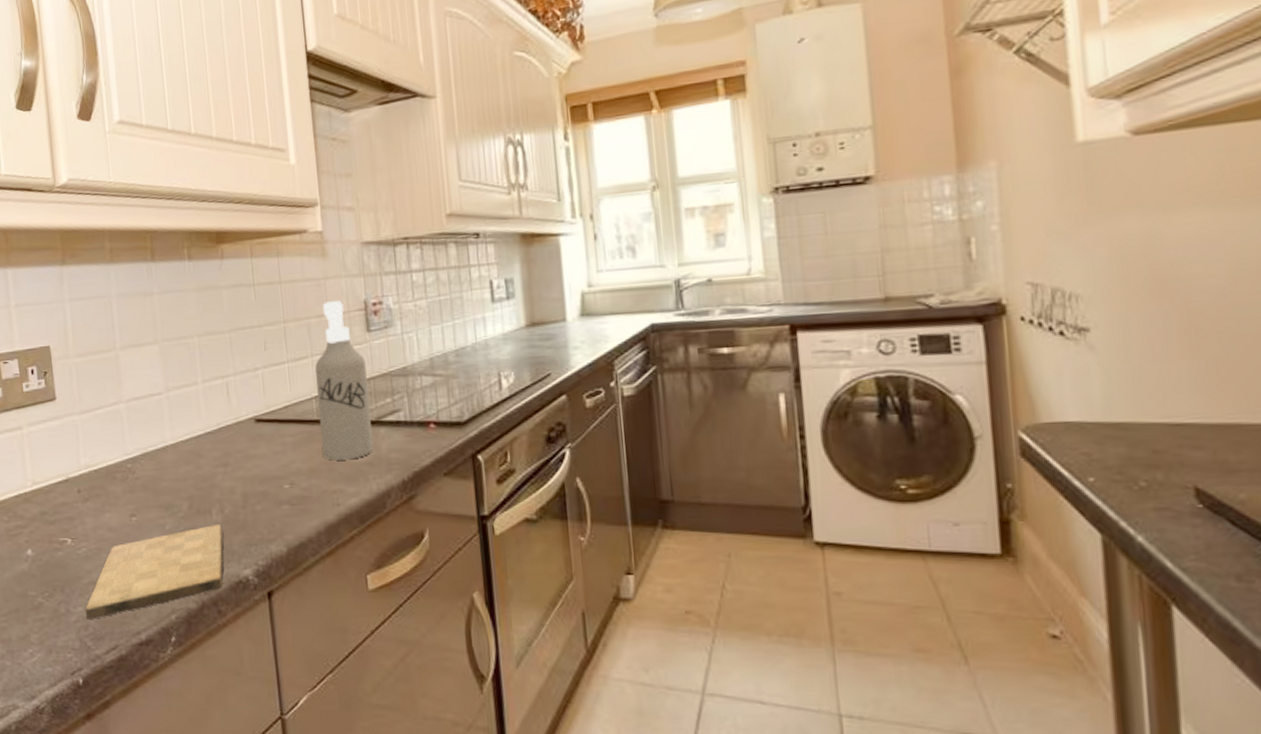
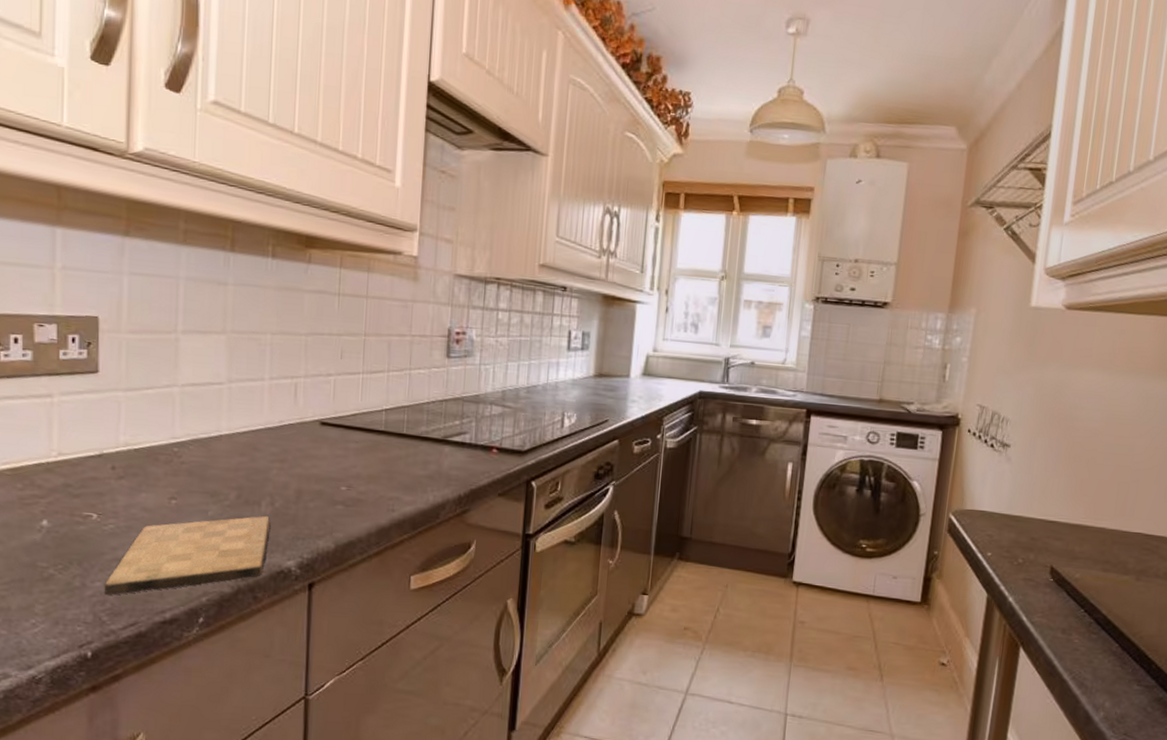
spray bottle: present [315,301,374,461] -> none [384,323,441,472]

